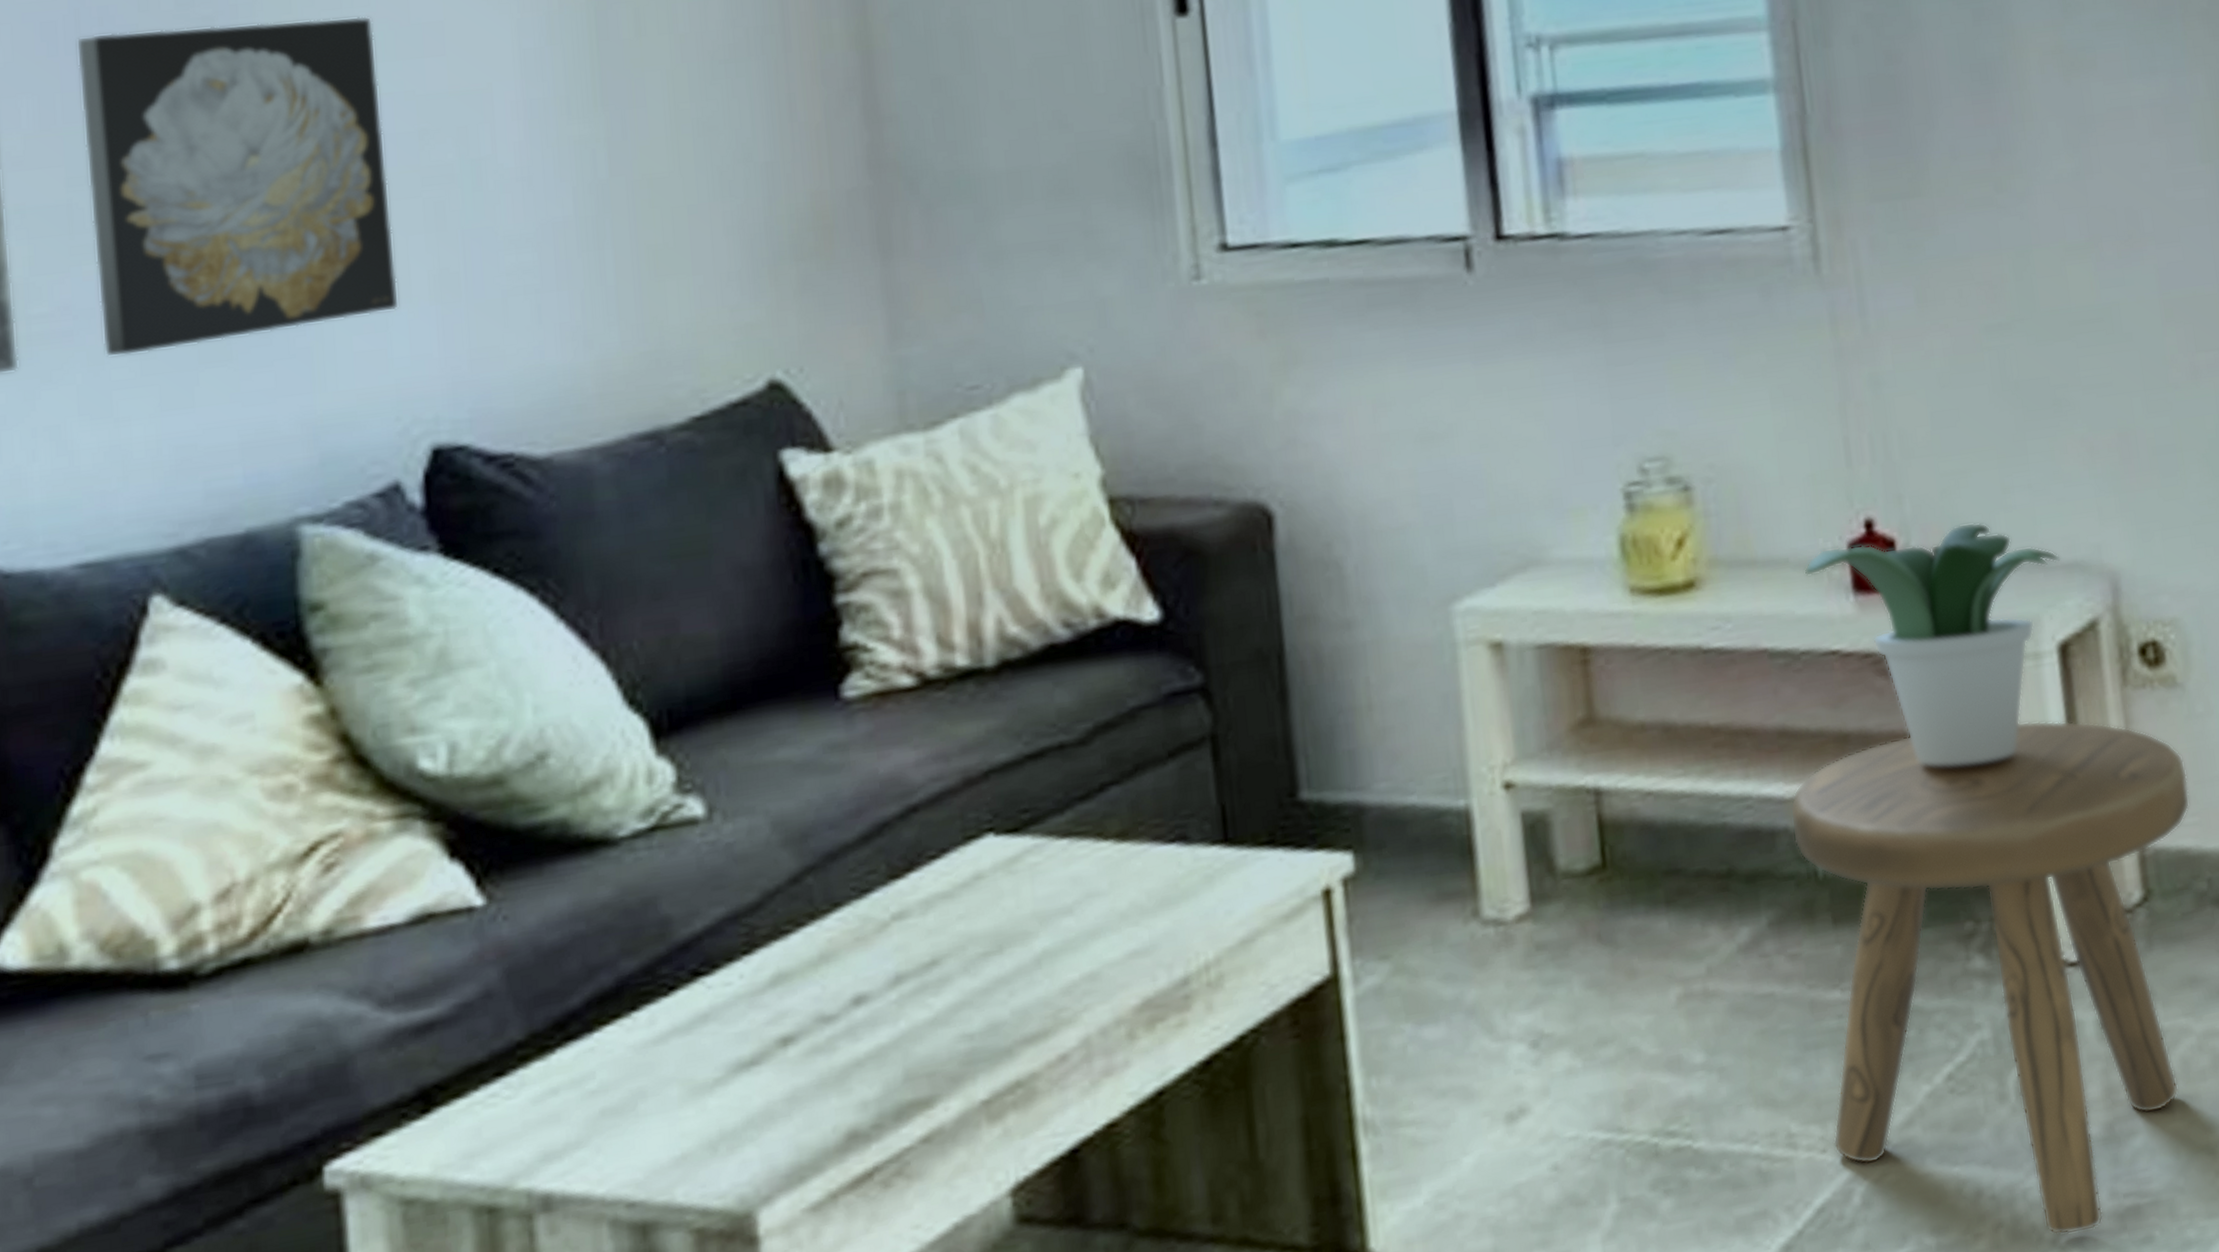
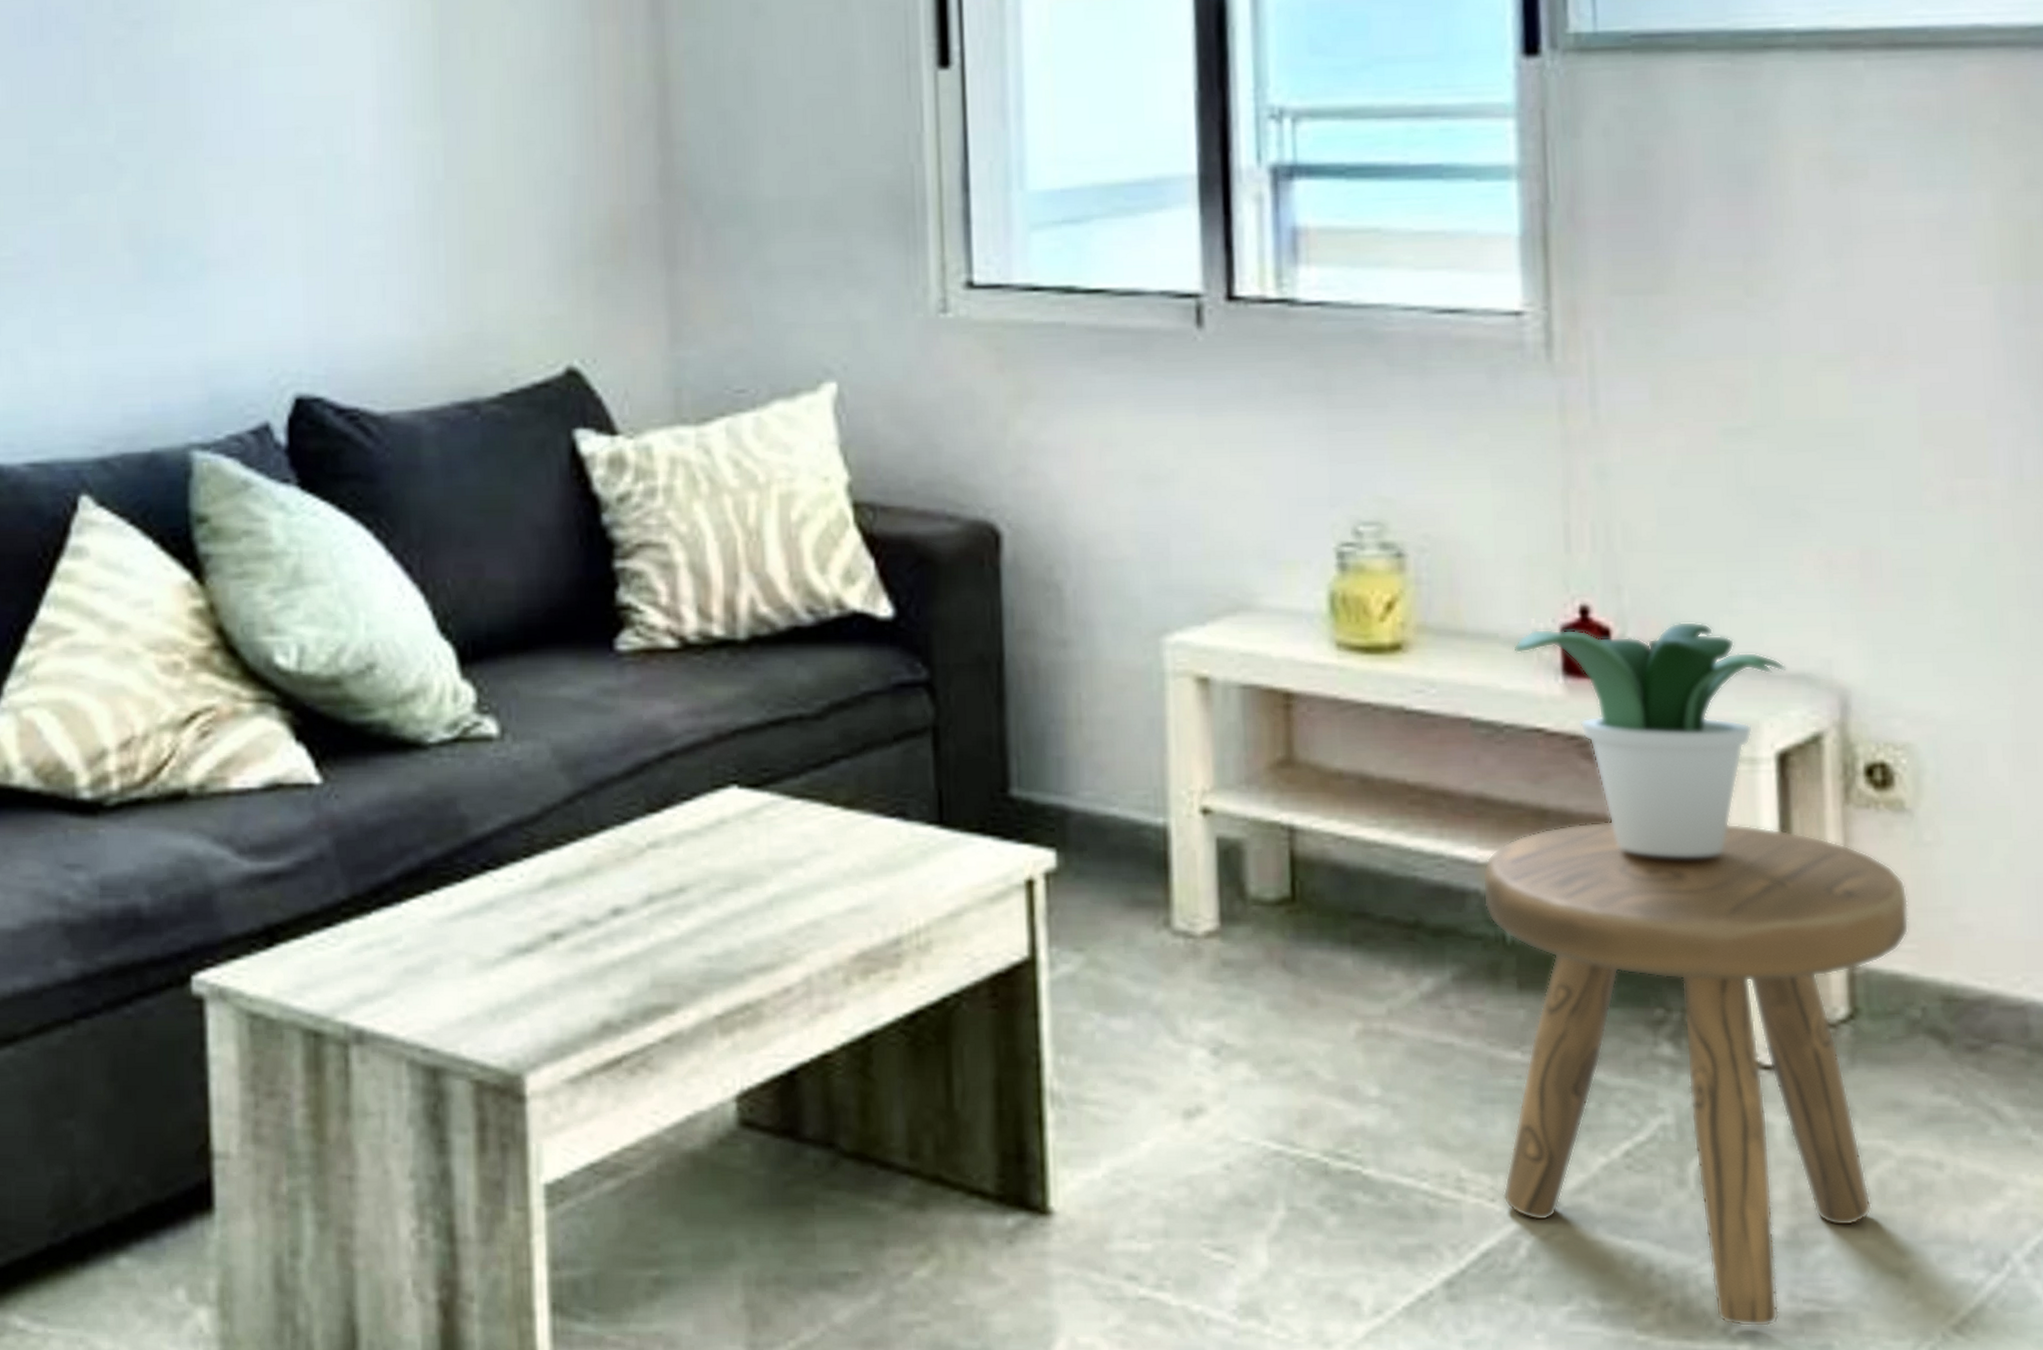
wall art: present [76,16,400,358] -> none [39,27,275,298]

